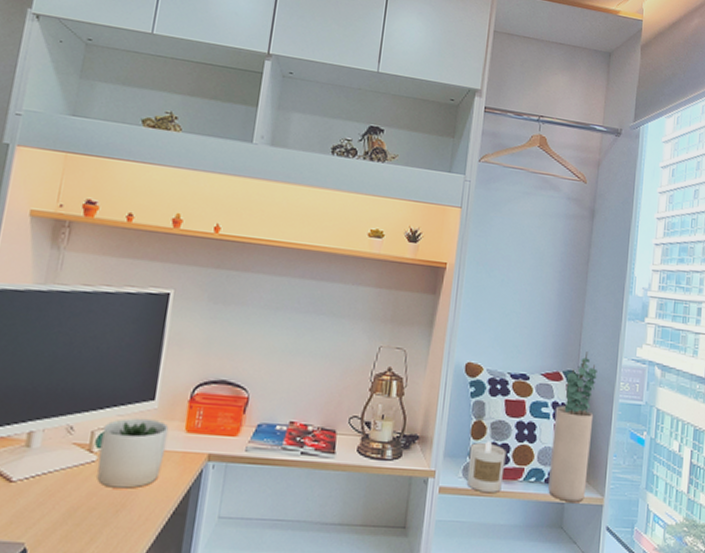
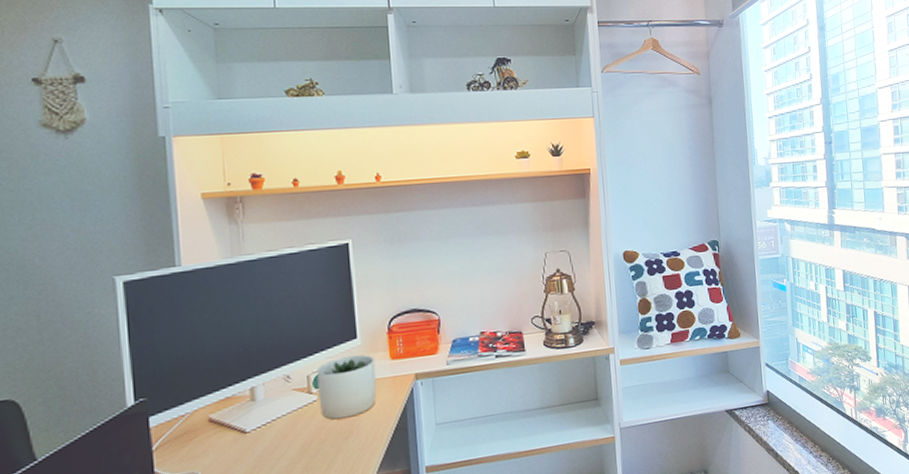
candle: present [466,440,506,494] -> none [639,313,673,357]
vase: present [548,351,597,503] -> none [706,221,743,350]

